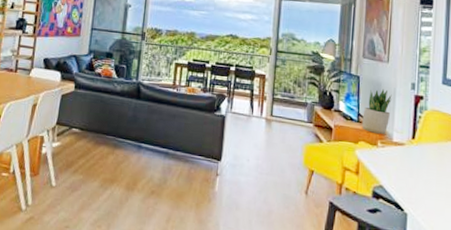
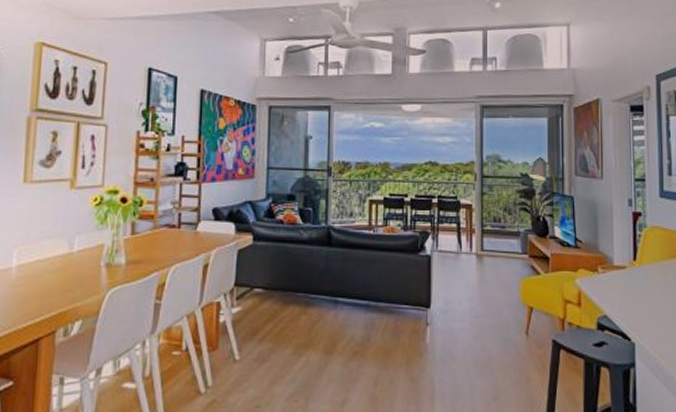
planter: present [362,89,392,135] -> none [580,208,609,260]

